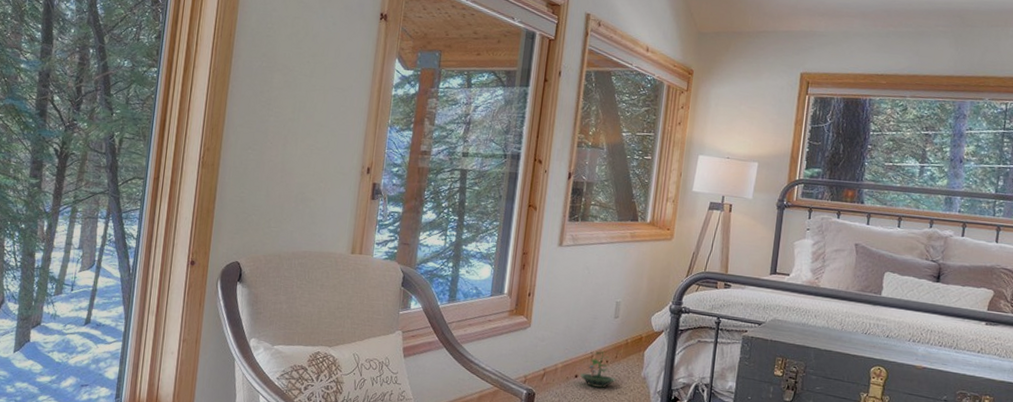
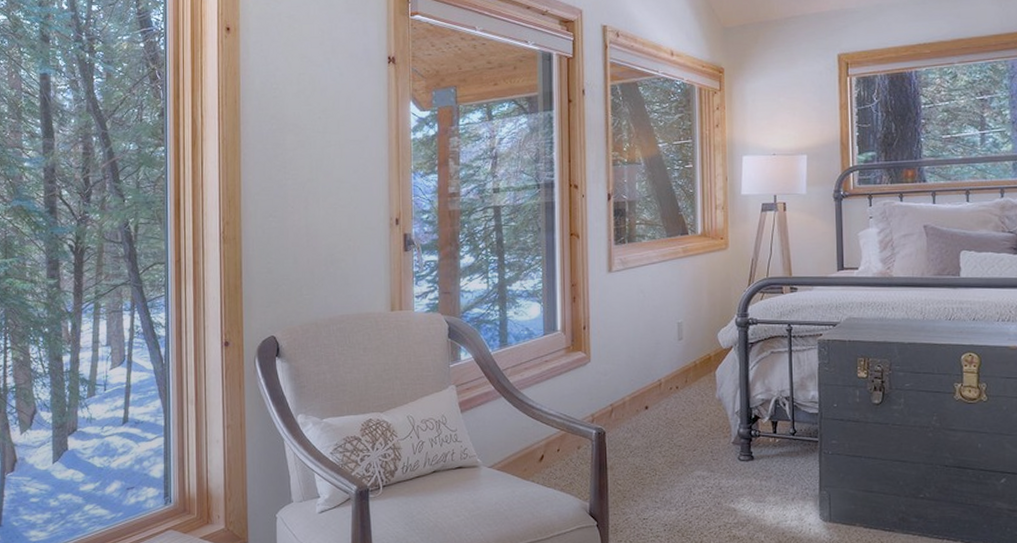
terrarium: present [580,351,616,389] -> none [651,377,689,418]

